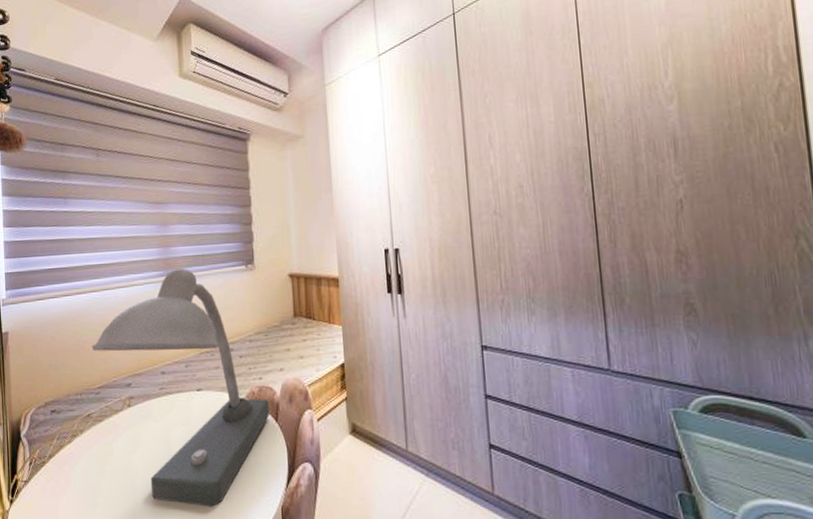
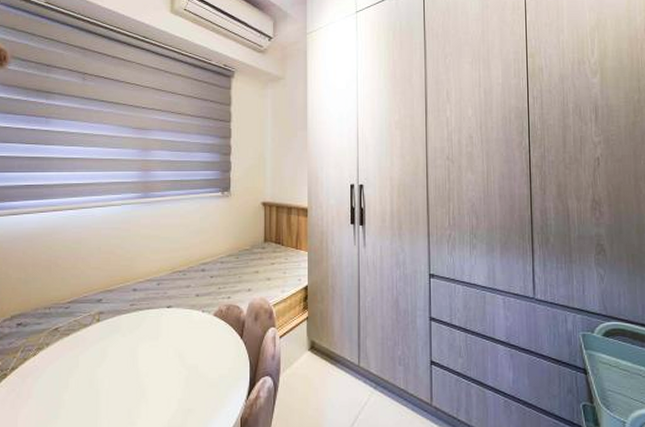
desk lamp: present [91,268,270,507] -> none [64,191,236,418]

